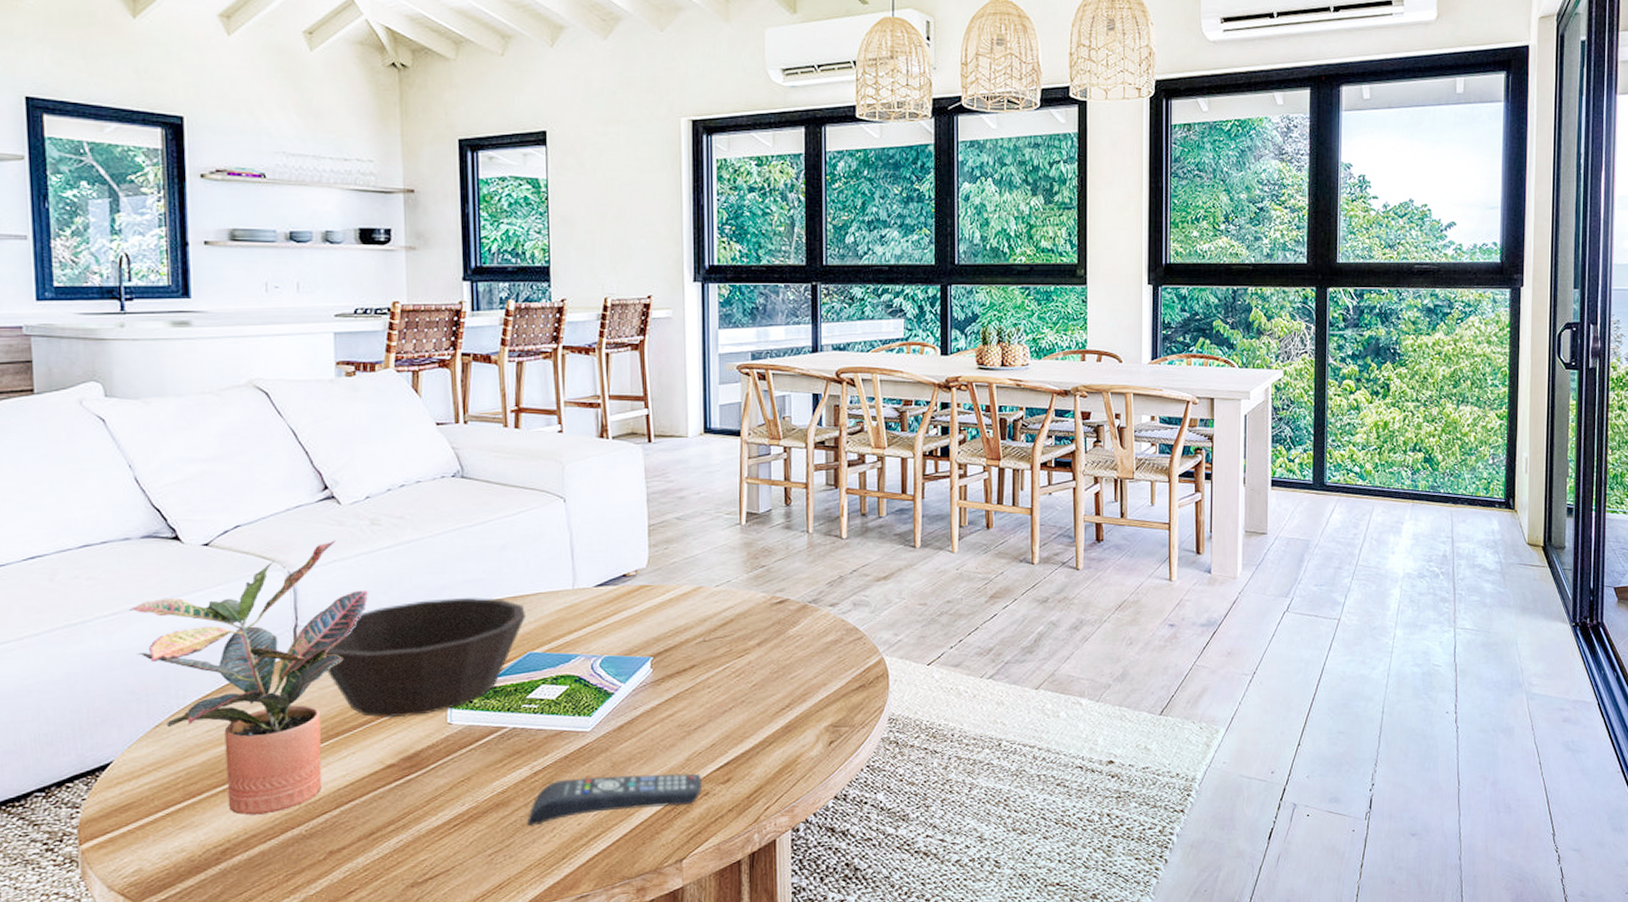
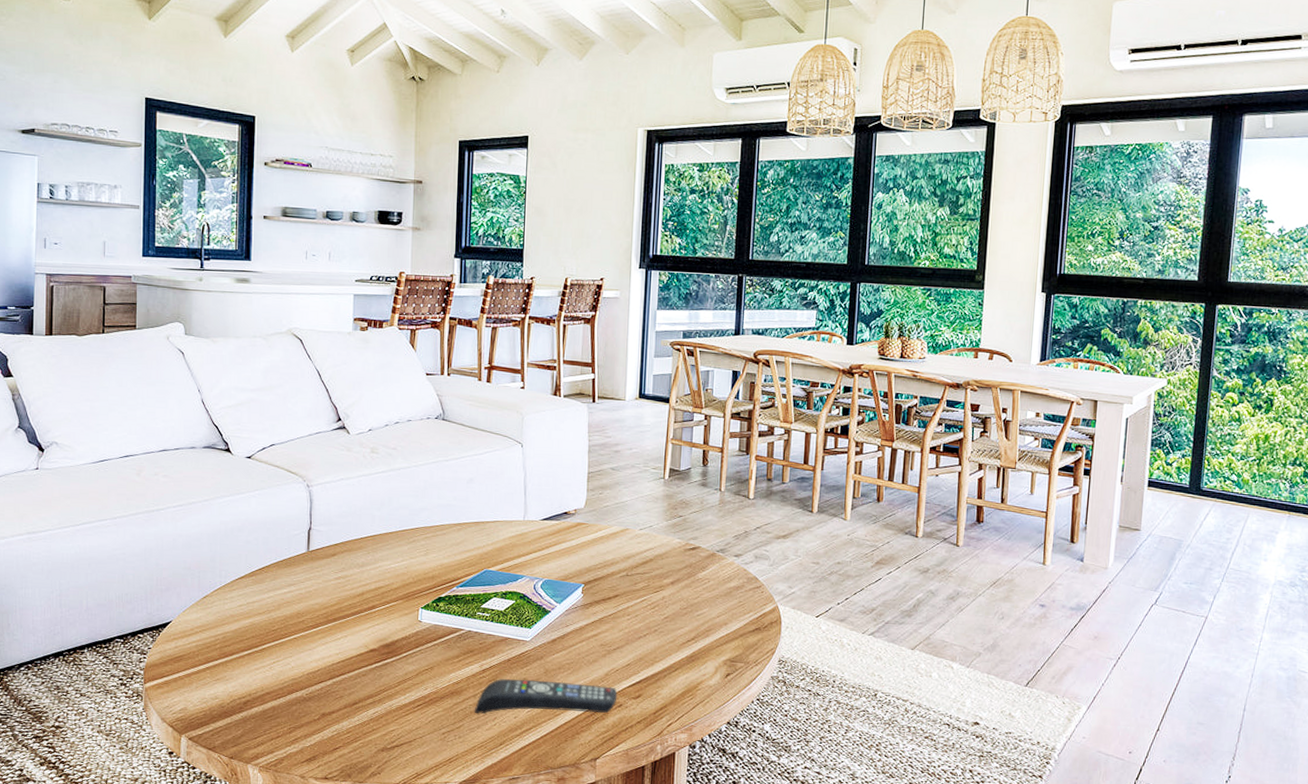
potted plant: present [129,540,369,816] -> none [191,462,366,677]
bowl: present [324,597,525,718] -> none [329,518,485,612]

